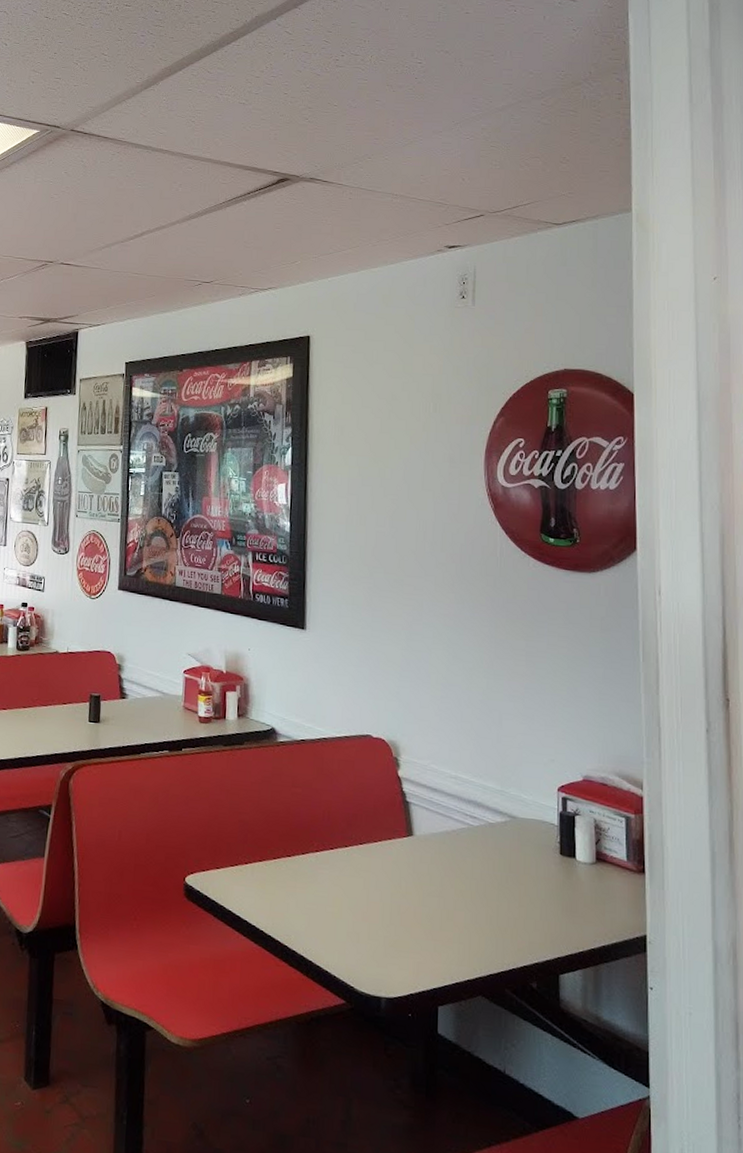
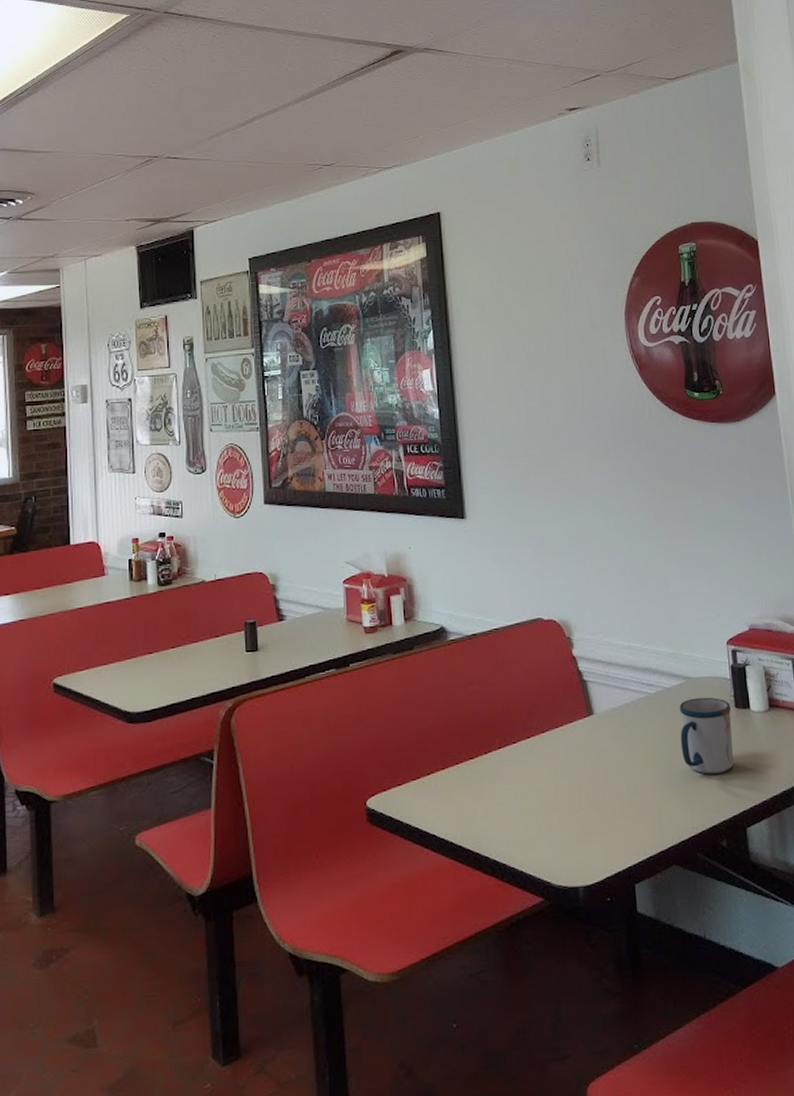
mug: none [499,837,555,916] -> present [679,697,734,774]

